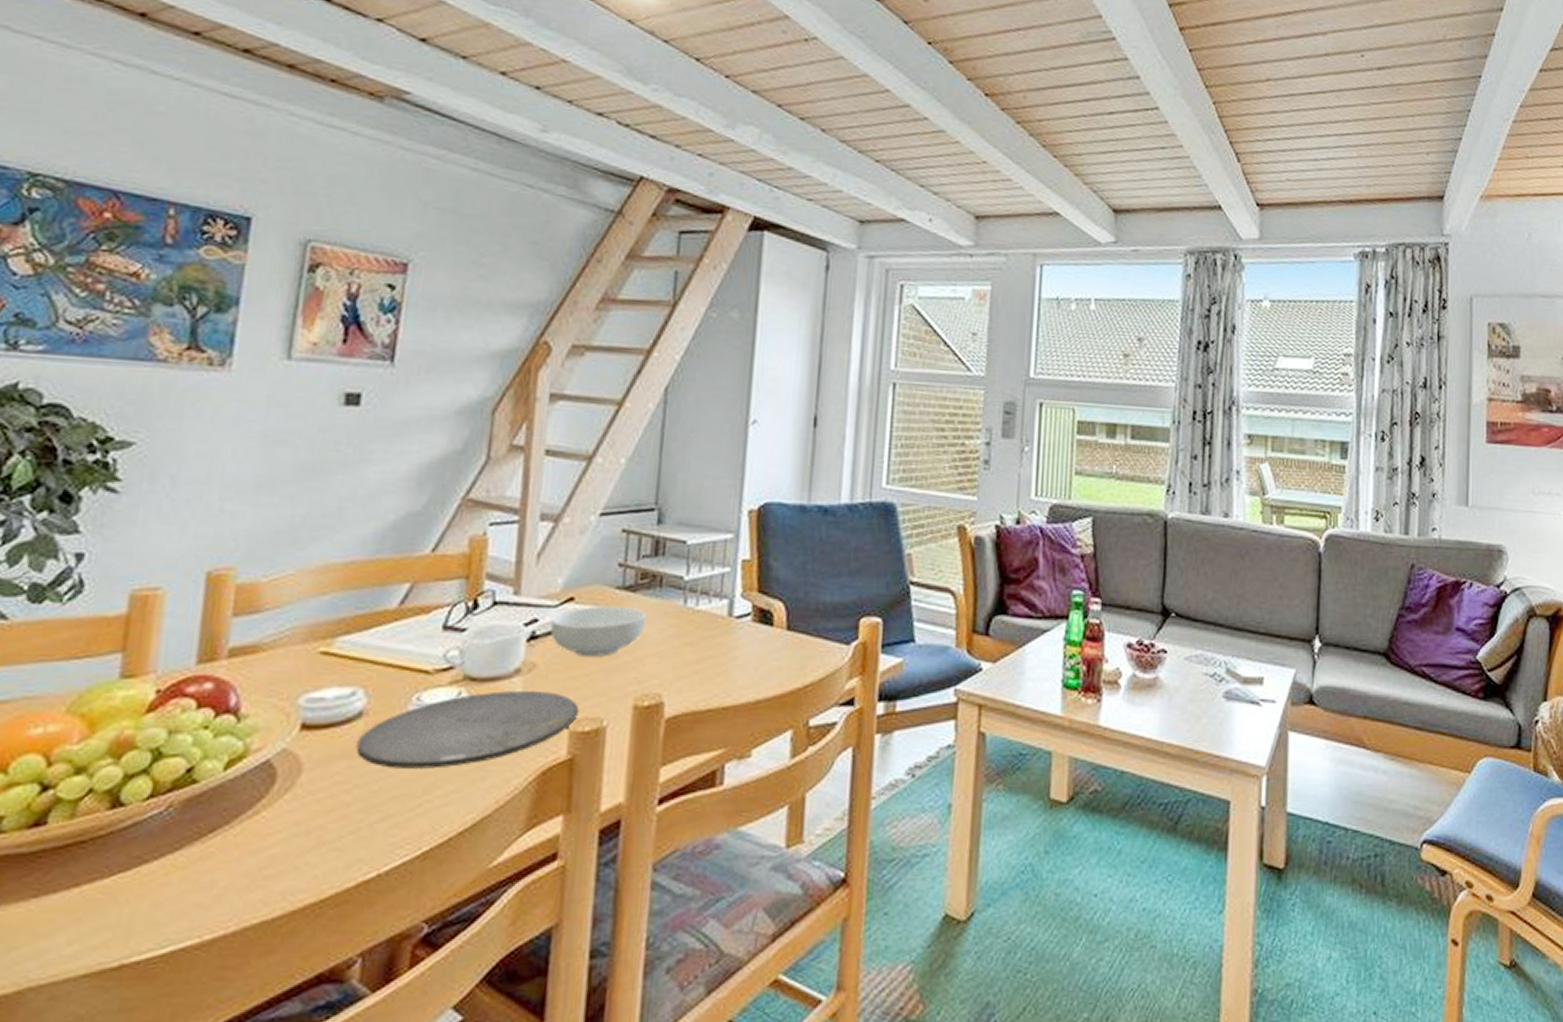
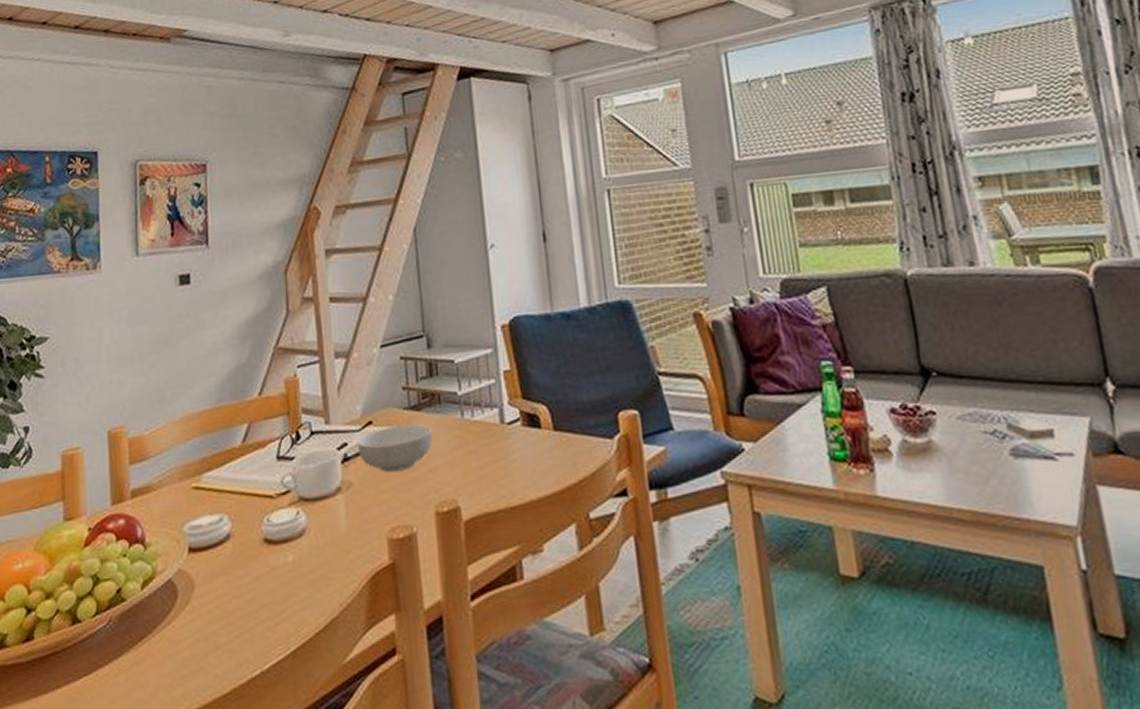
plate: present [356,690,580,769] -> none [230,505,393,581]

